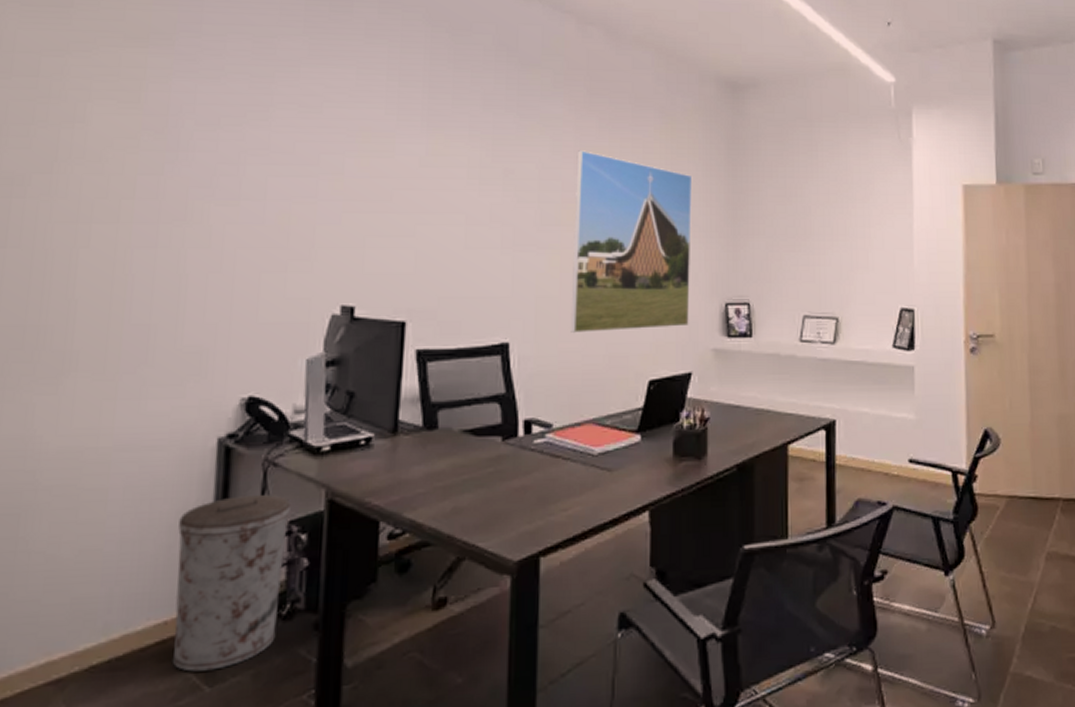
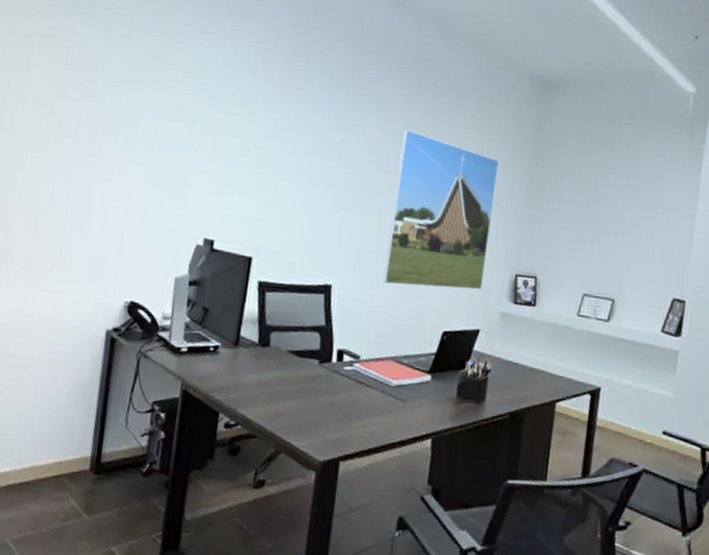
trash can: present [172,495,291,672] -> none [63,376,155,504]

